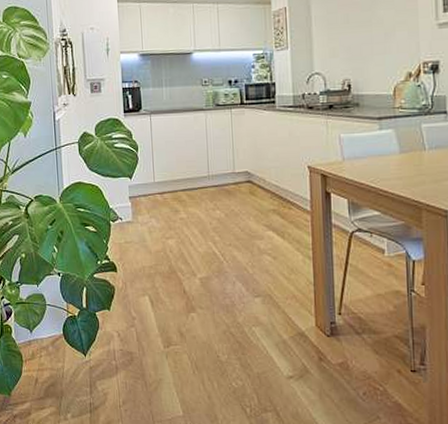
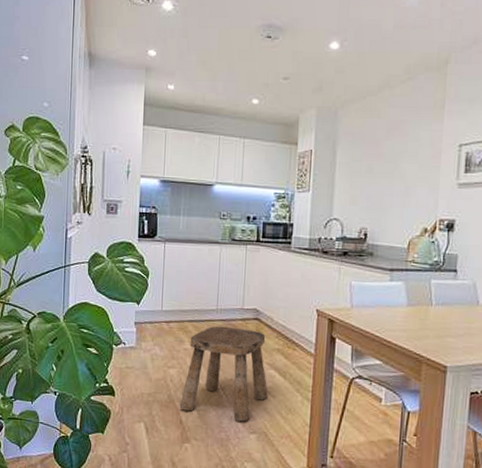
stool: none [181,192,268,286] -> present [179,326,268,422]

